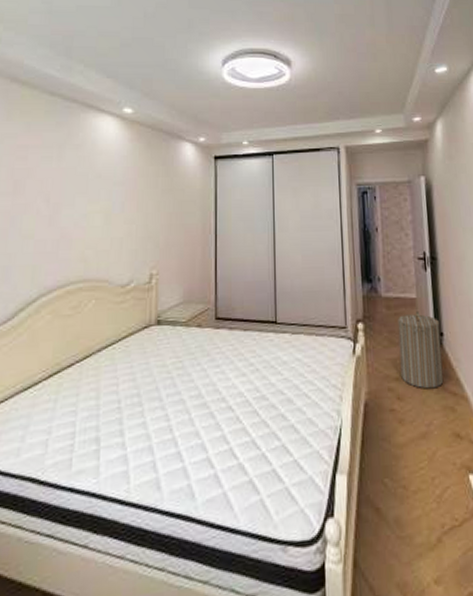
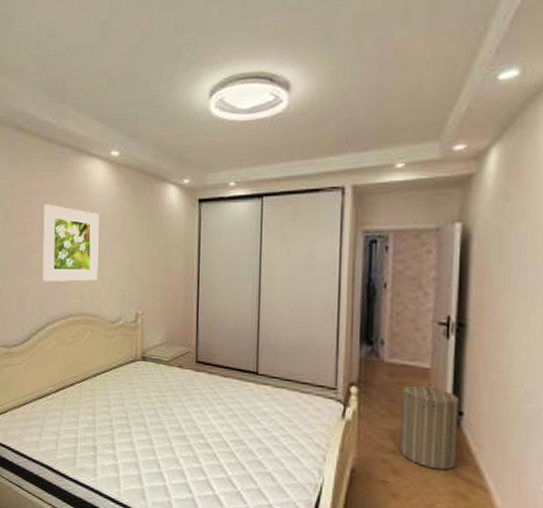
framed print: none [35,160,109,247] -> present [42,204,99,282]

